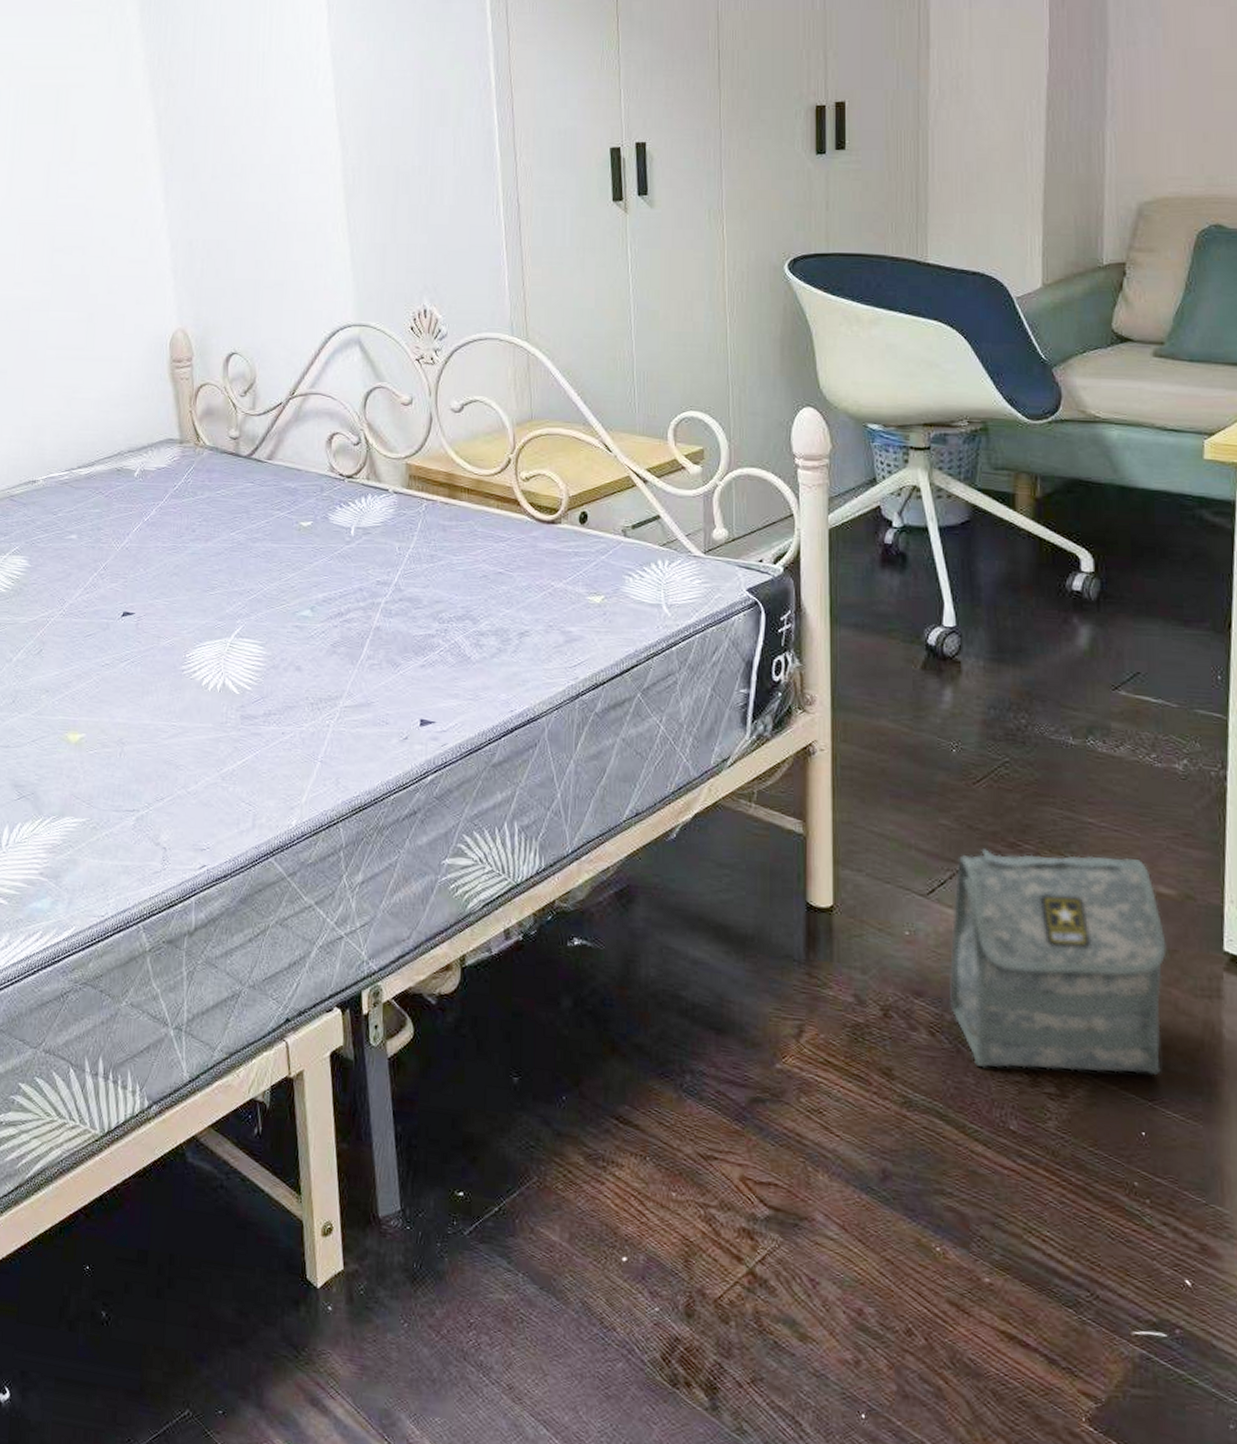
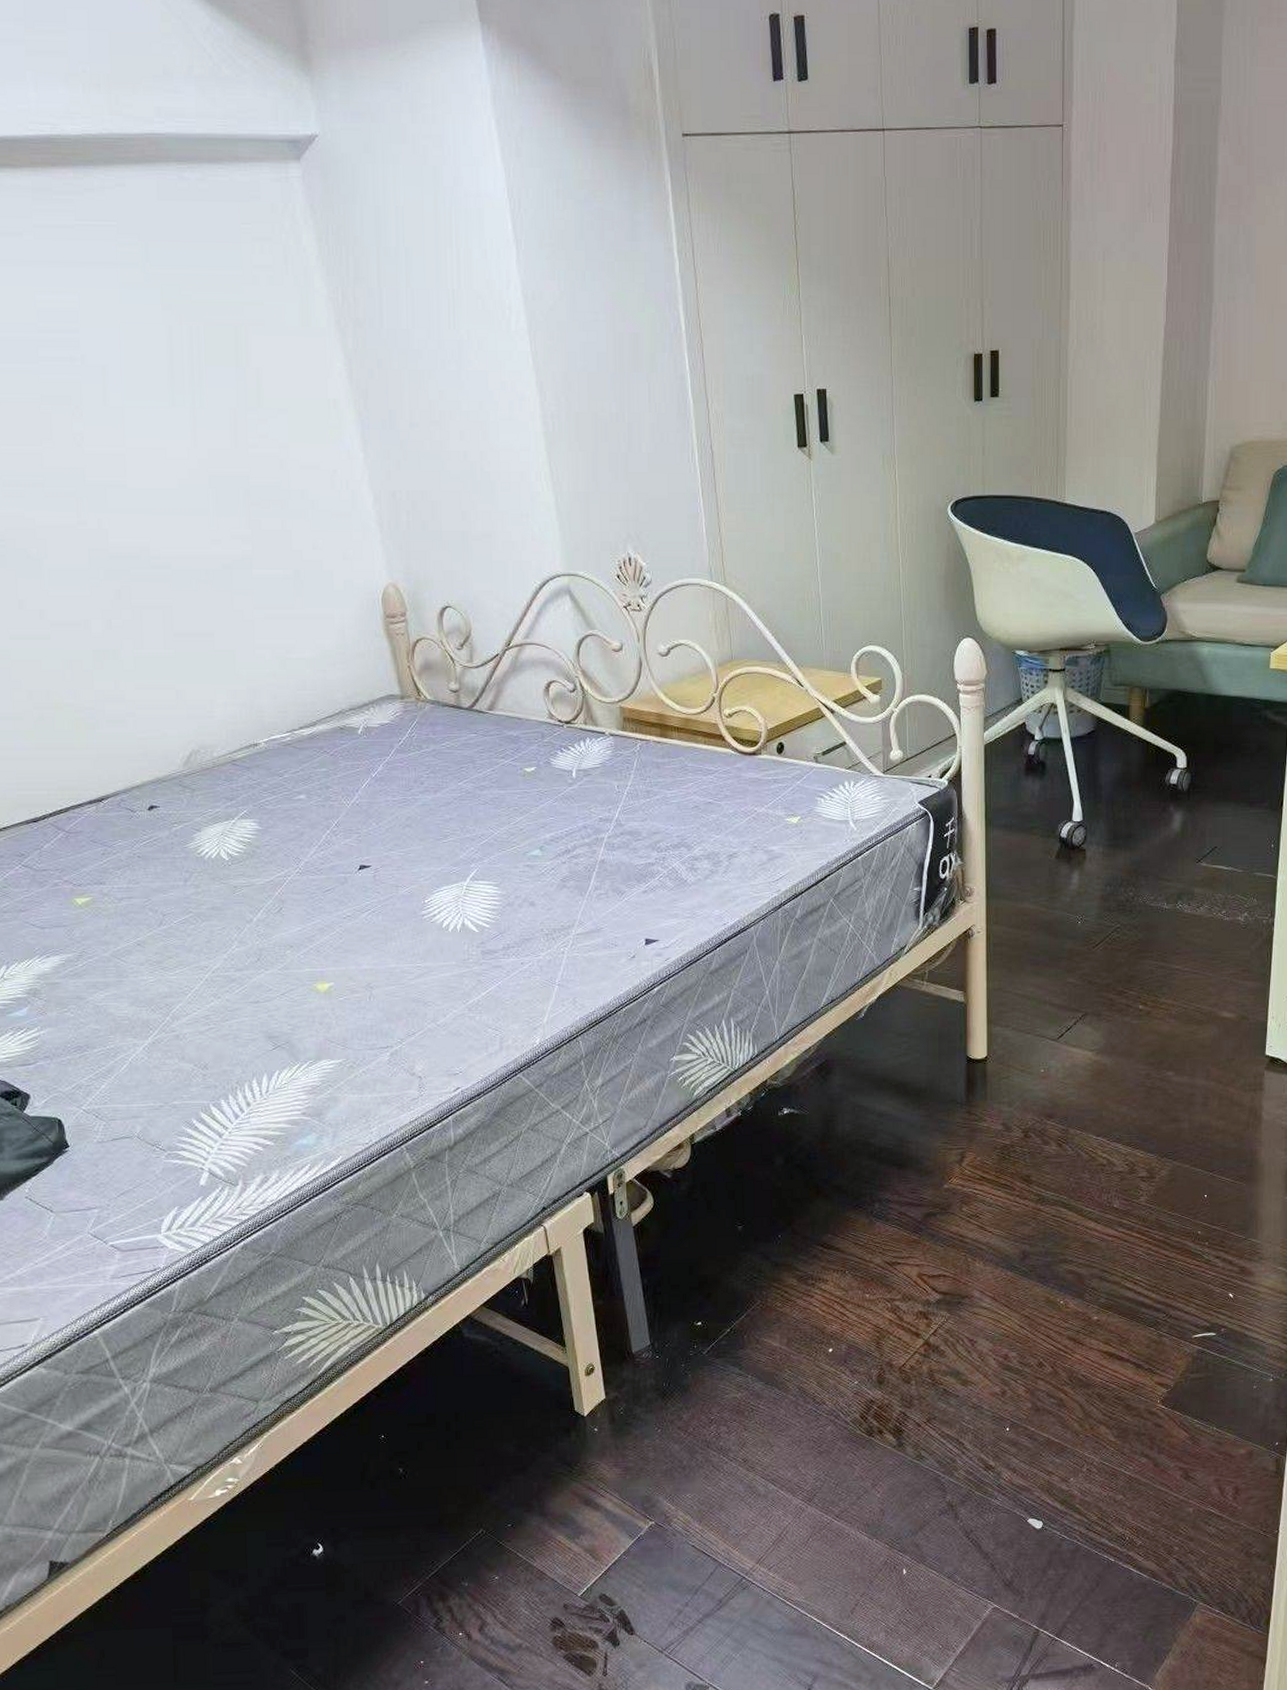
bag: present [949,848,1167,1075] -> none [1072,993,1227,1165]

